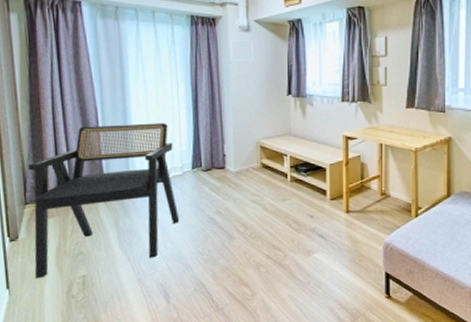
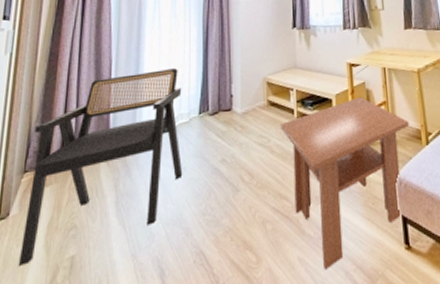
coffee table: none [274,169,401,307] -> present [281,97,410,270]

